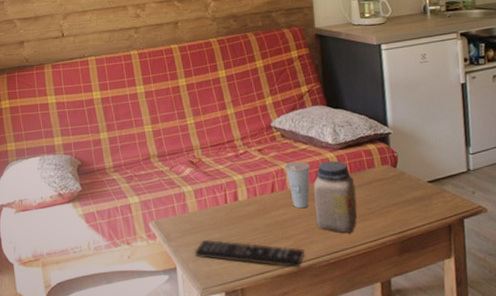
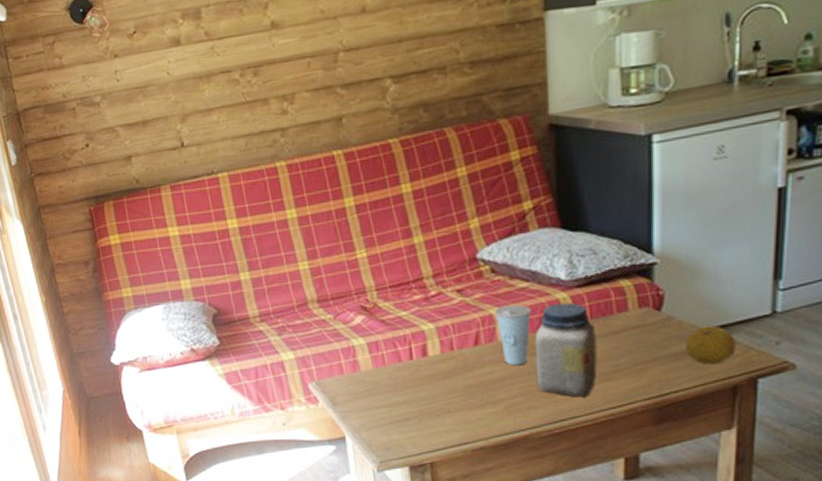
remote control: present [195,239,306,268] -> none [369,403,520,439]
fruit: none [414,179,448,208] -> present [686,325,736,365]

